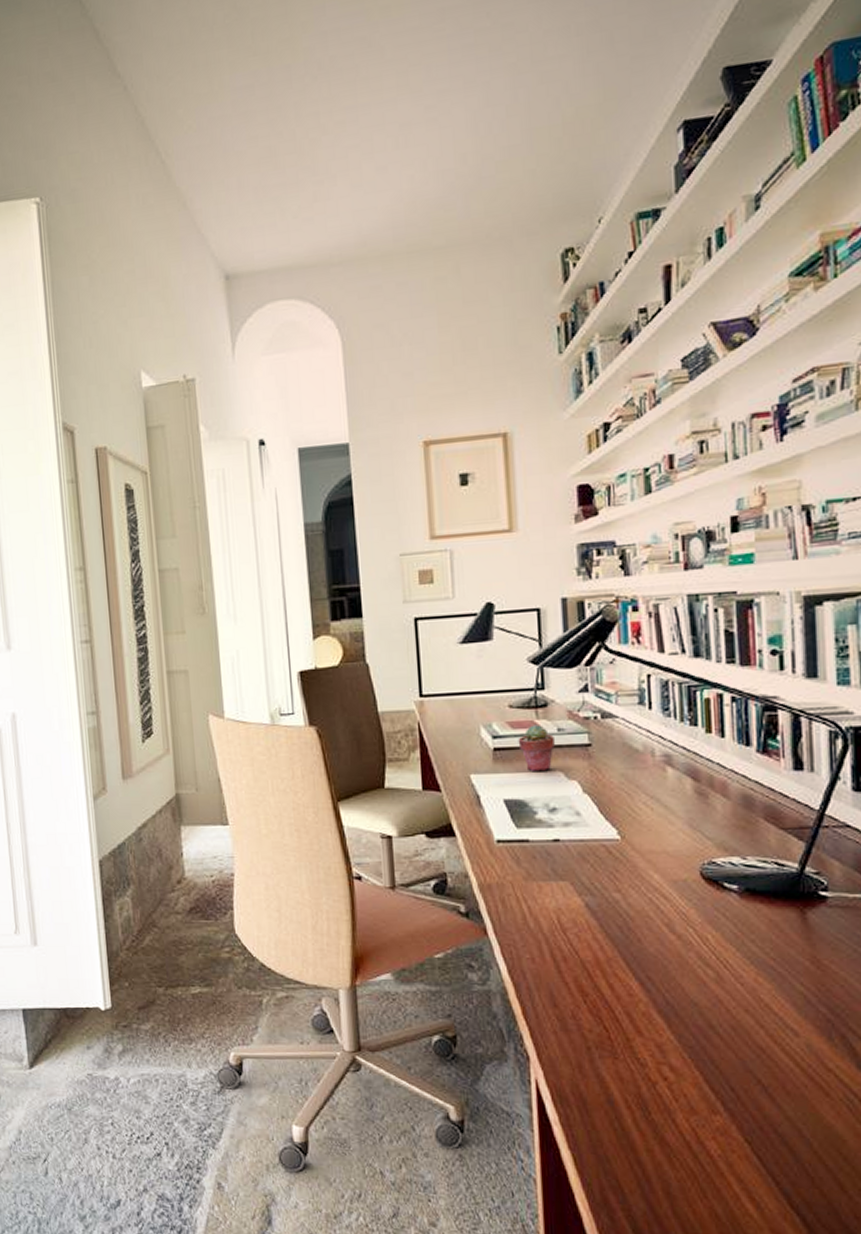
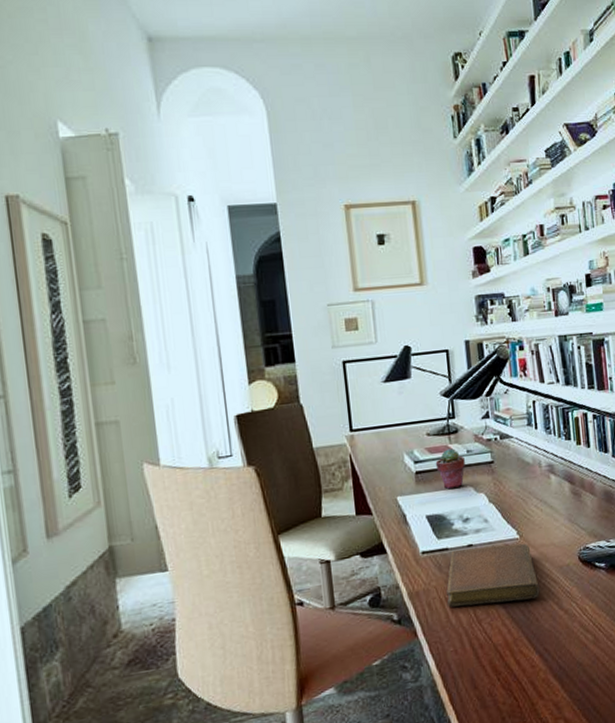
notebook: none [525,843,645,914] -> present [446,543,540,608]

